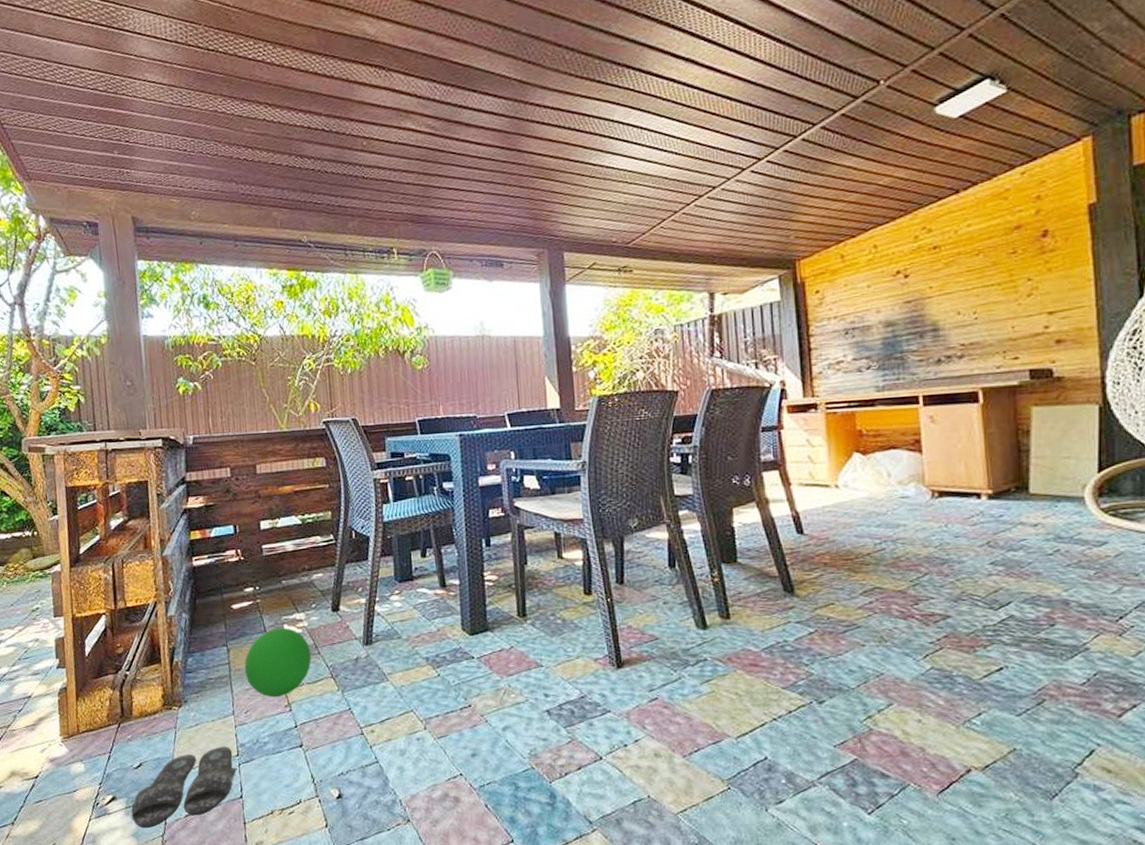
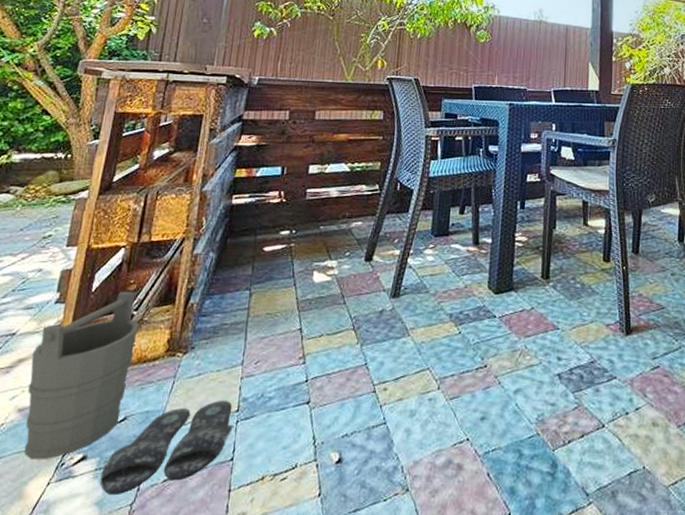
bucket: none [49,654,136,800] -> present [24,291,138,459]
ball: present [244,627,312,698] -> none [263,274,337,348]

